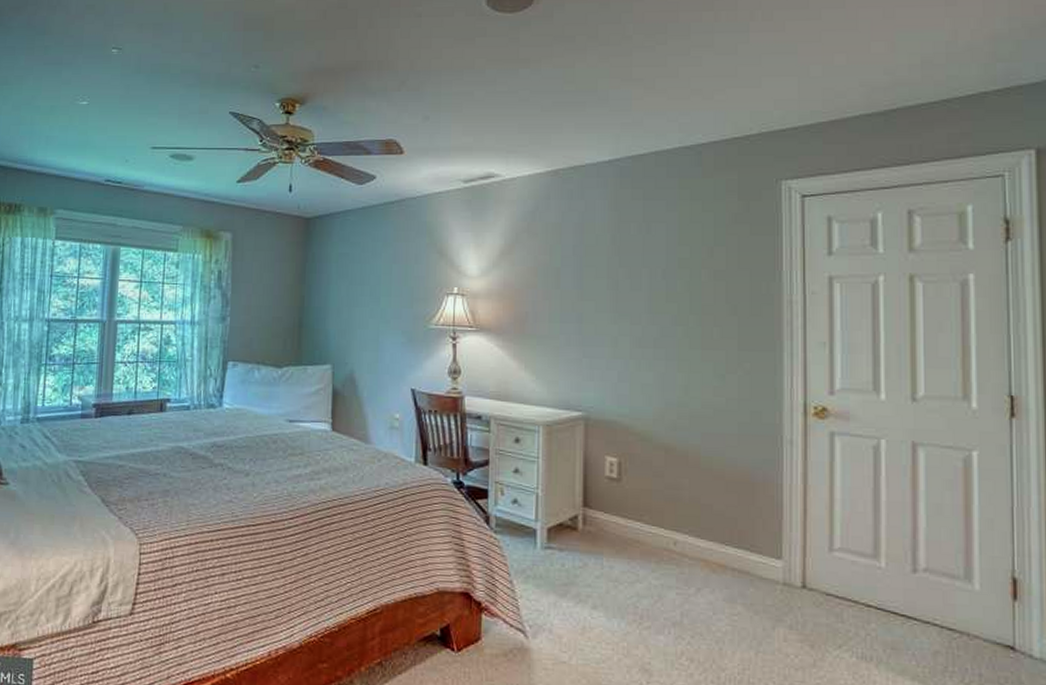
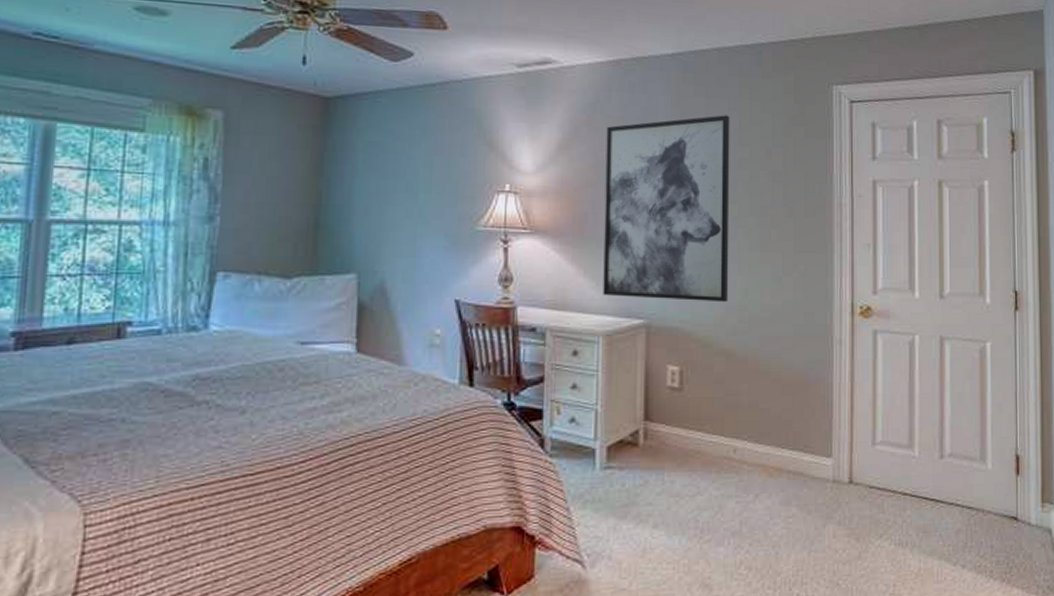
wall art: none [543,216,669,399] -> present [603,115,730,303]

